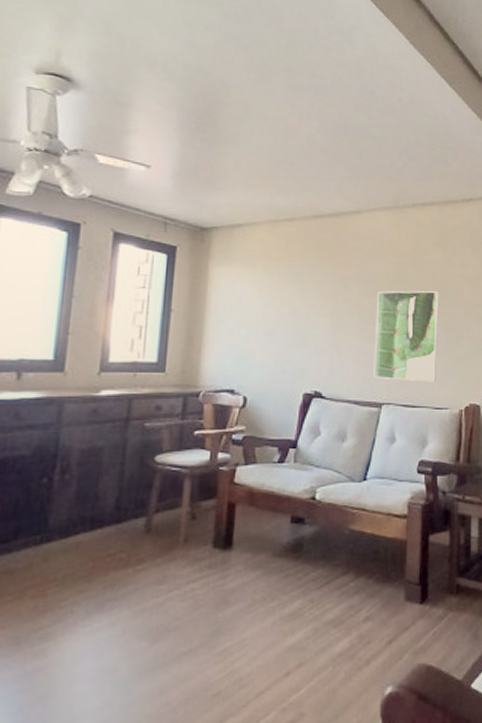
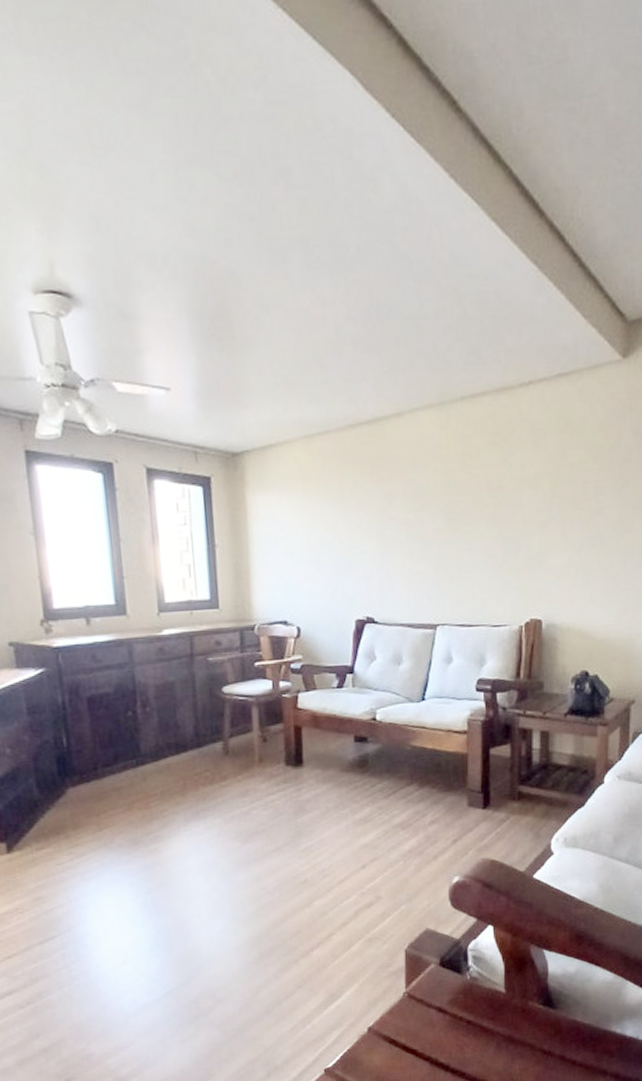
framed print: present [373,291,439,383] -> none [425,499,495,600]

